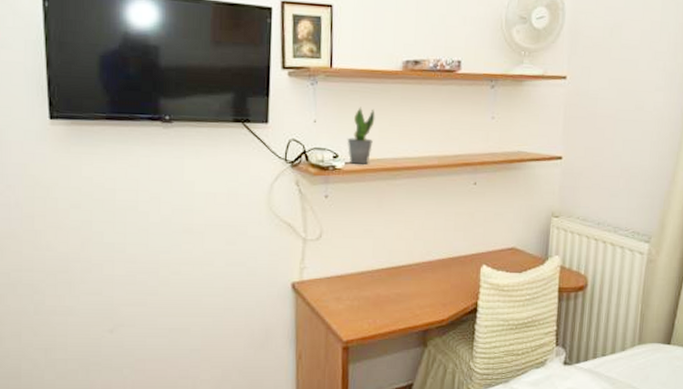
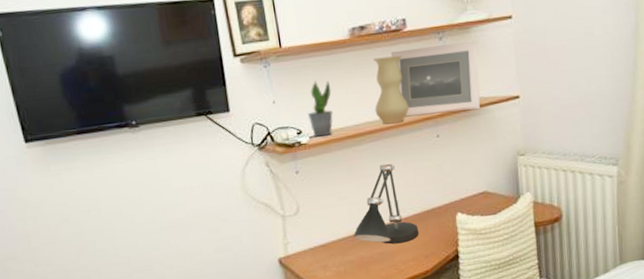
desk lamp: none [373,202,441,287] -> present [353,164,419,244]
vase: none [416,94,452,164] -> present [373,55,410,125]
picture frame: none [440,91,529,164] -> present [390,41,481,117]

